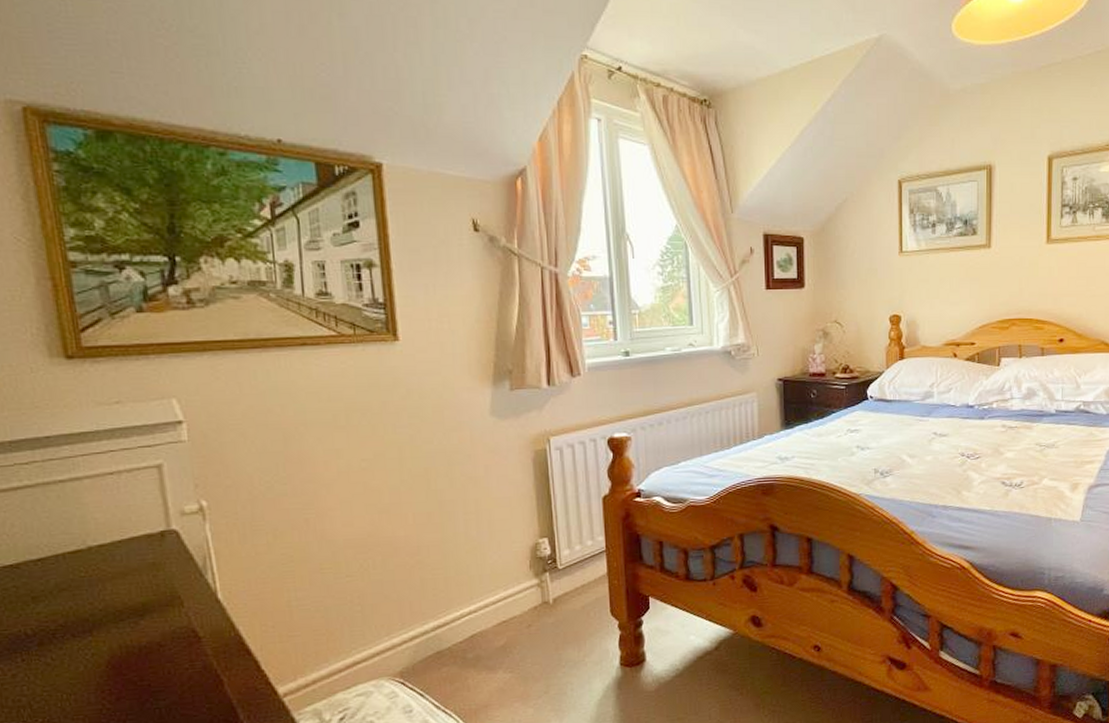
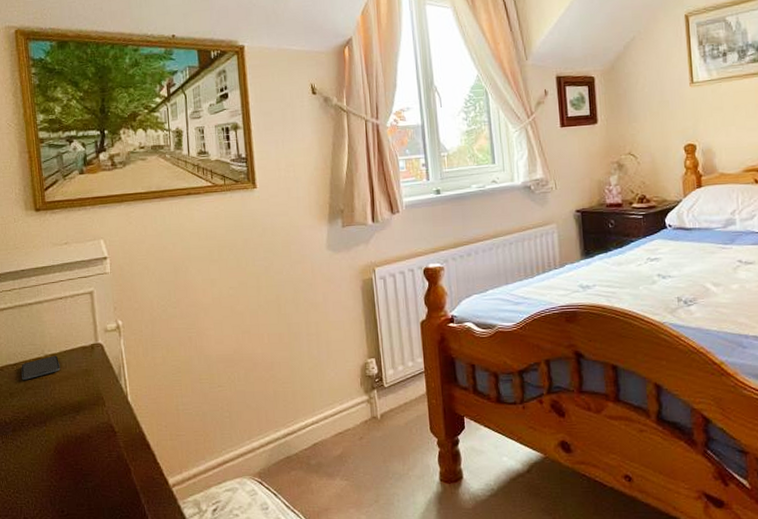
smartphone: none [49,547,113,580] -> present [21,356,61,380]

